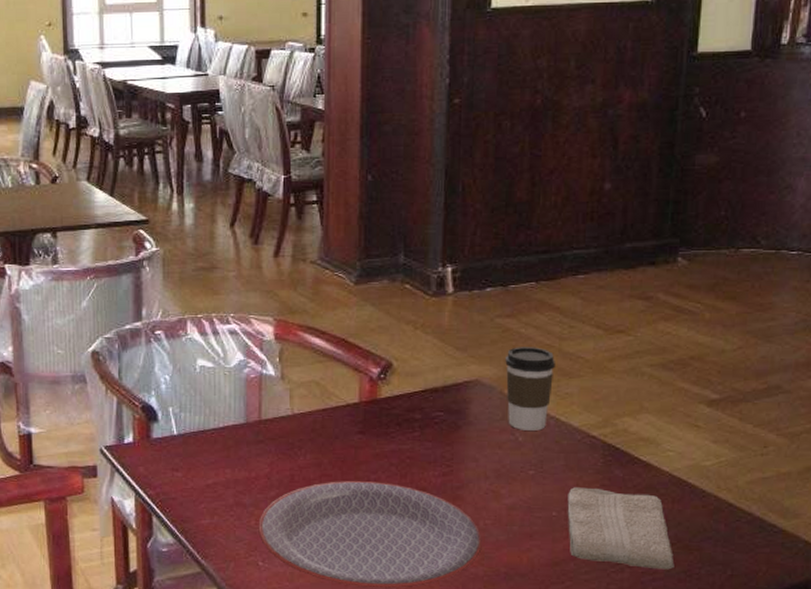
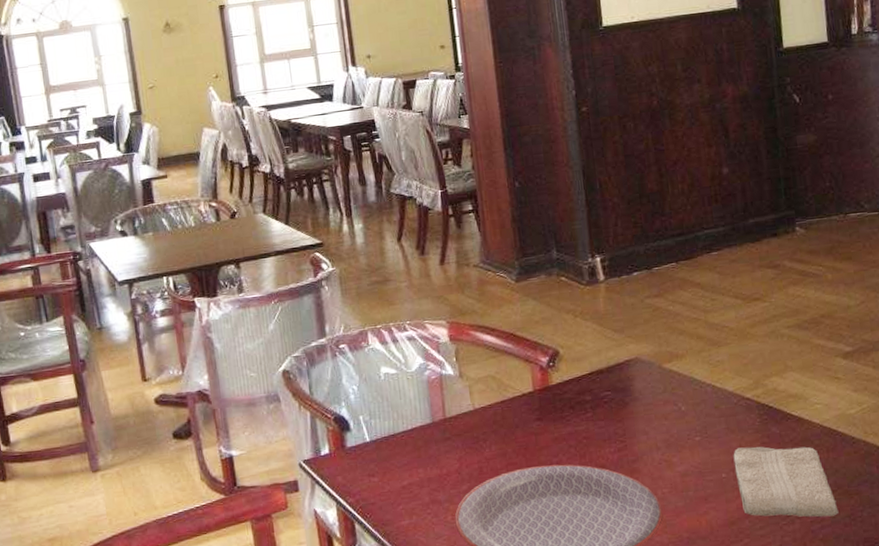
coffee cup: present [505,347,555,431] -> none [659,321,705,400]

